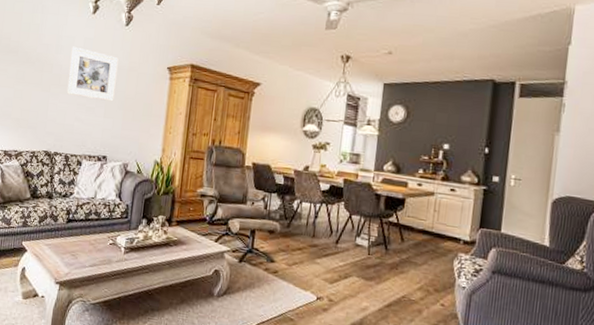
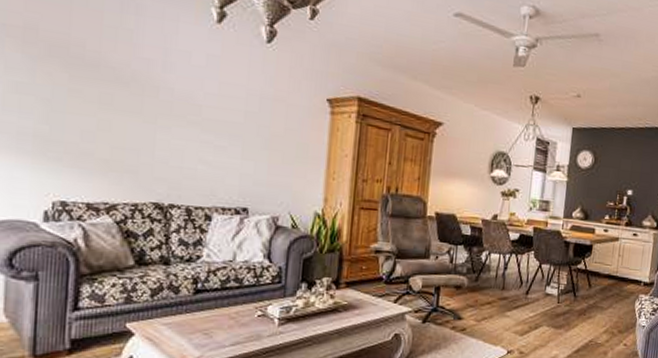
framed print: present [66,46,119,102] -> none [183,64,259,139]

